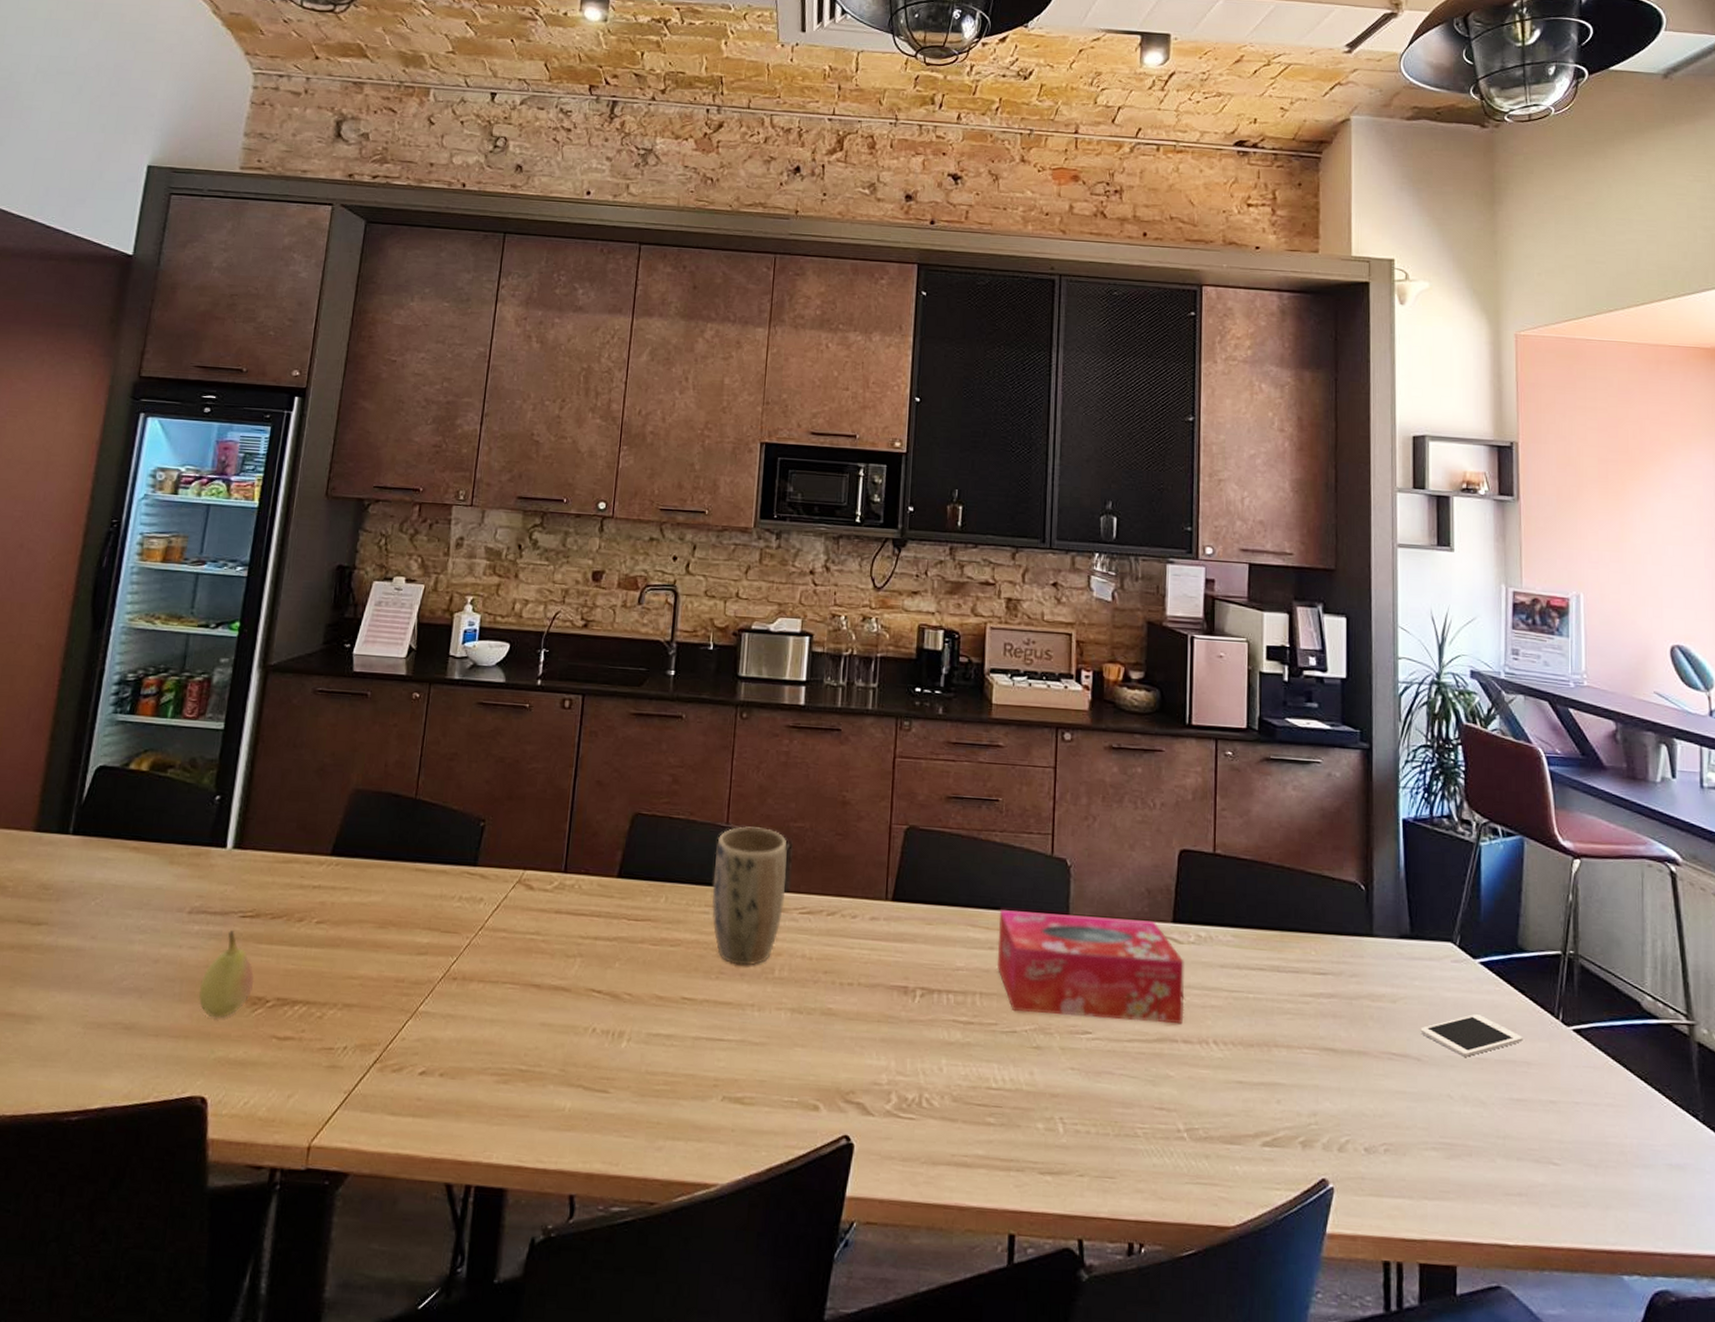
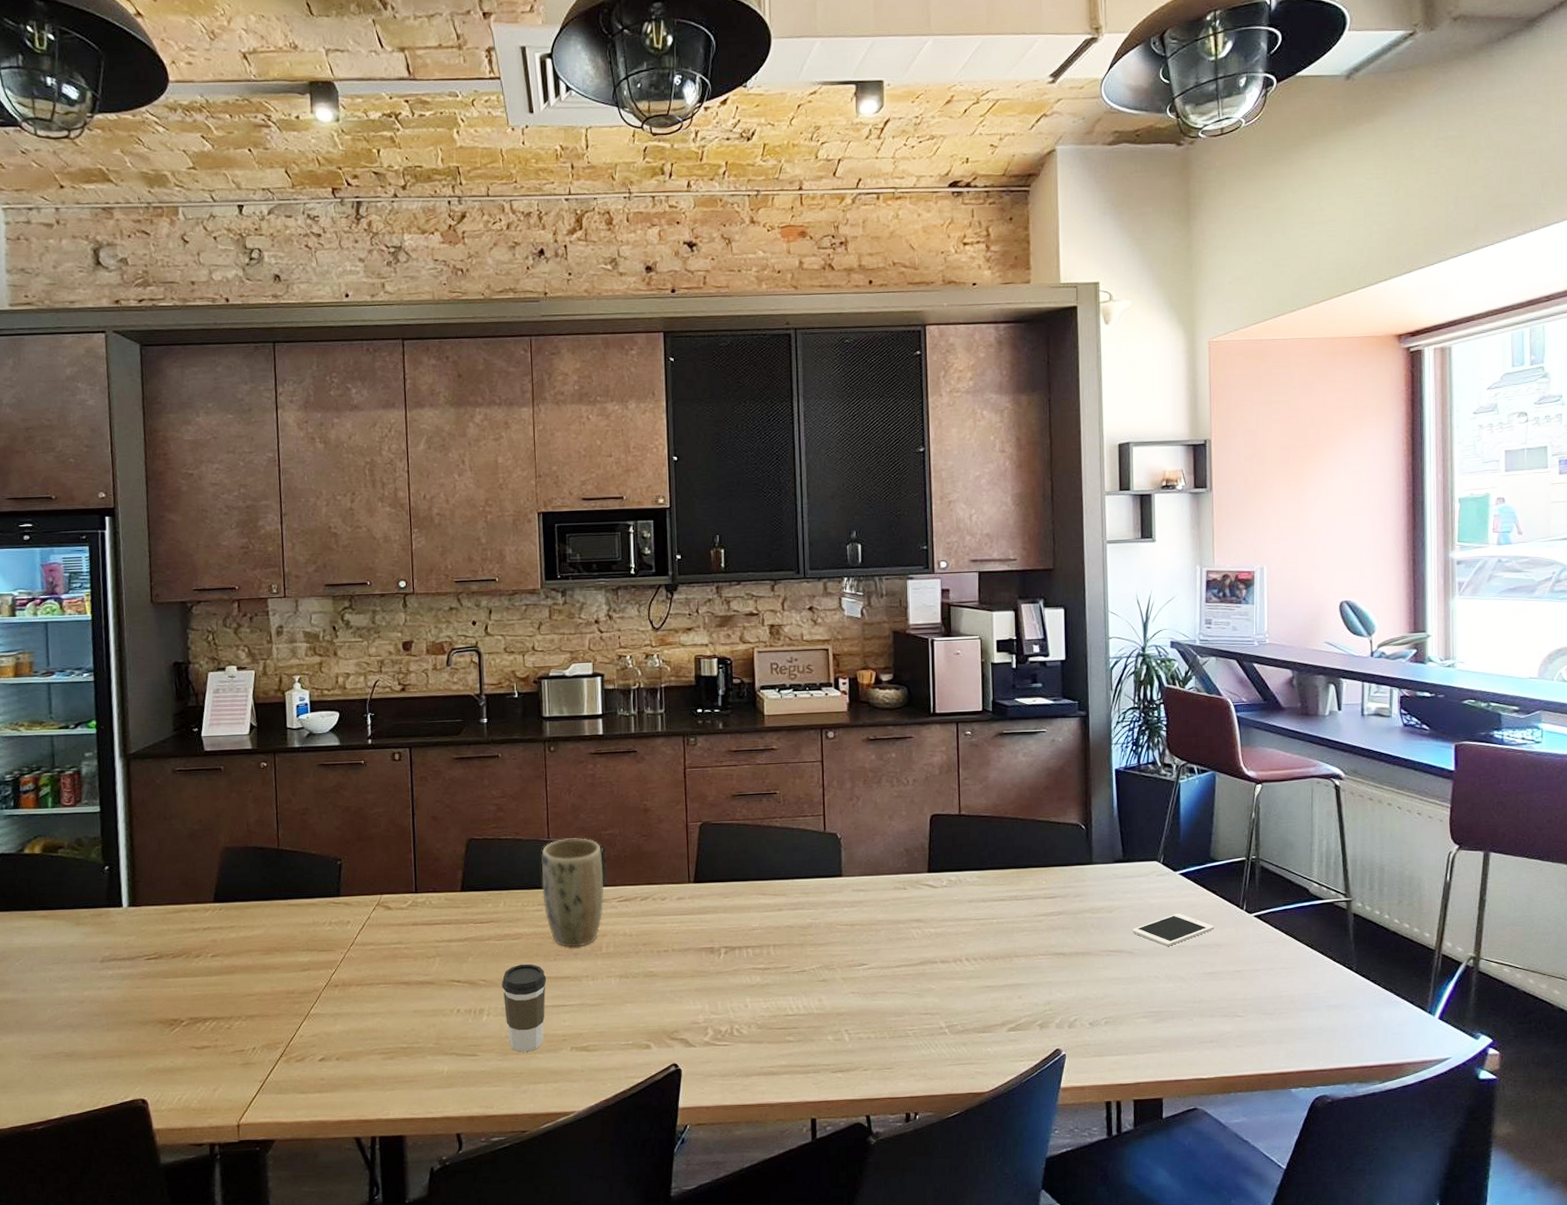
fruit: present [199,929,254,1017] -> none [123,970,168,1038]
coffee cup: none [649,978,704,1096] -> present [502,964,547,1052]
tissue box: present [997,910,1185,1025] -> none [784,873,941,956]

